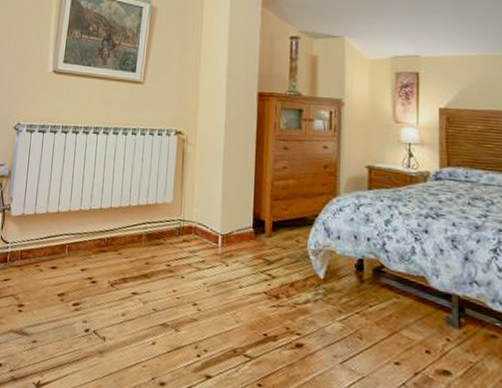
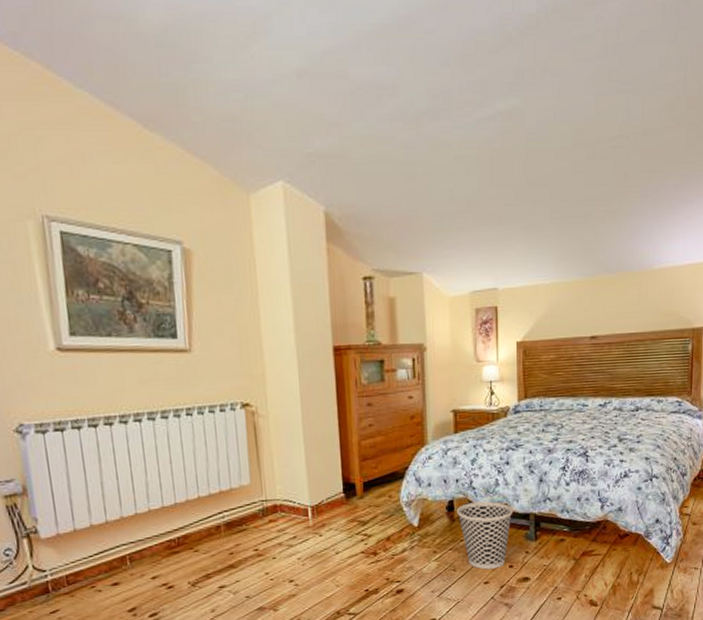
wastebasket: none [367,266,432,350] -> present [457,501,513,570]

